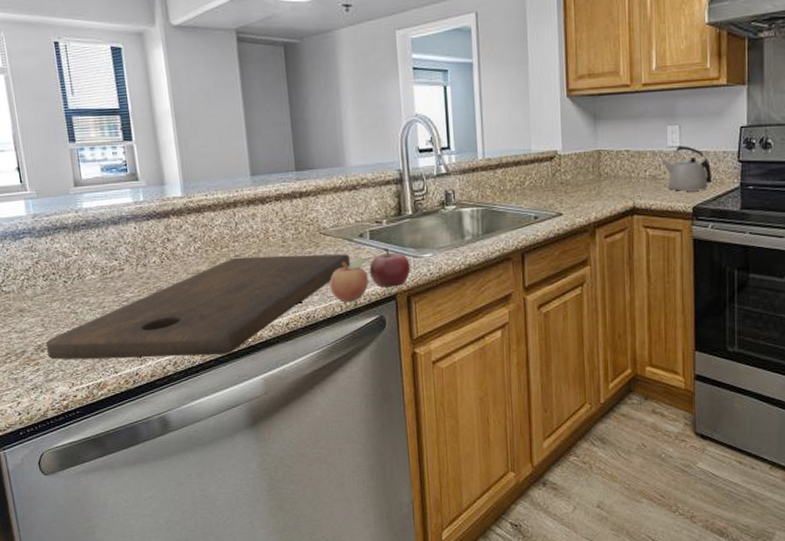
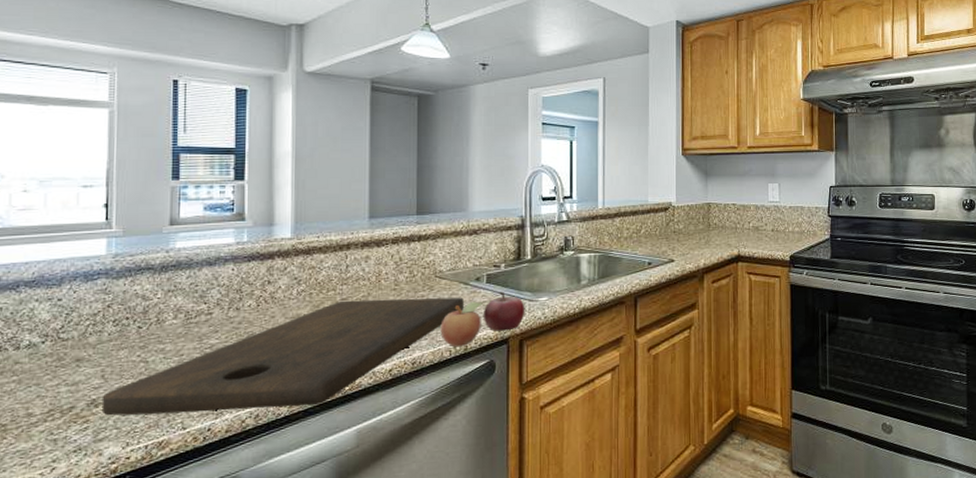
kettle: present [661,146,713,192] -> none [763,201,807,242]

